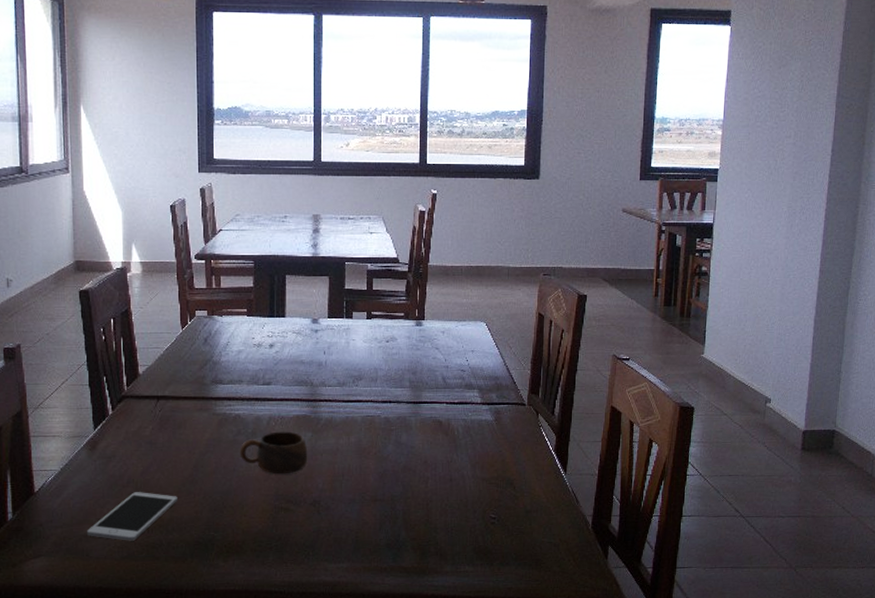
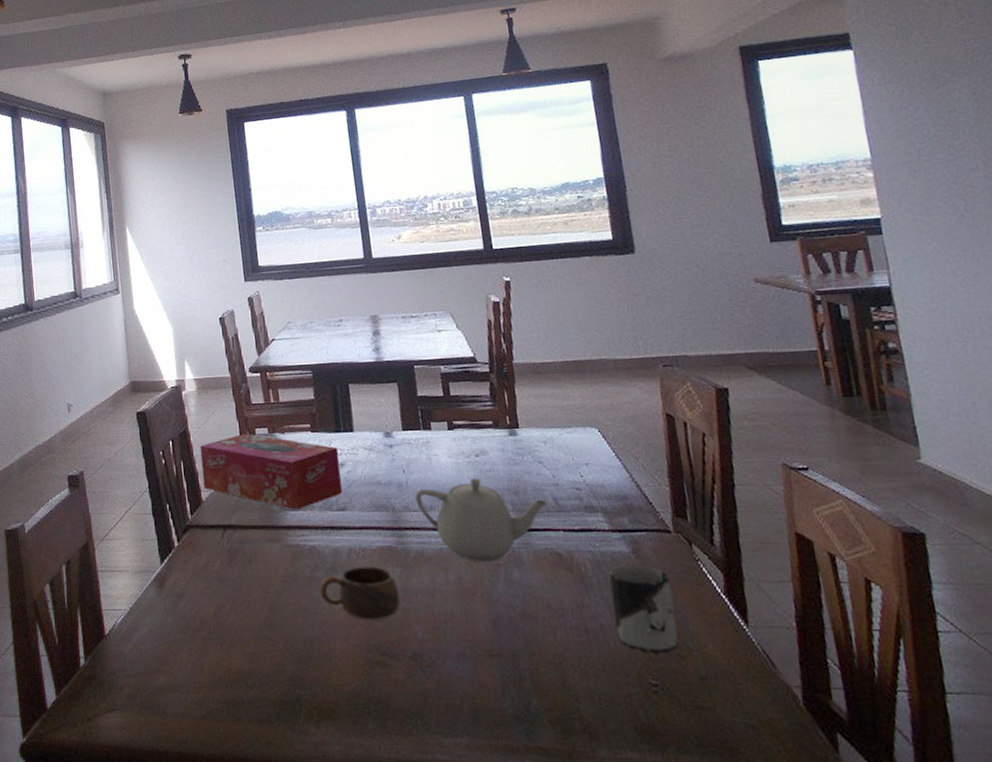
cell phone: present [87,492,178,541] -> none [161,637,256,697]
tissue box: none [140,315,270,384] -> present [199,433,342,510]
teapot: none [331,360,438,428] -> present [415,478,549,563]
cup: none [473,430,518,495] -> present [609,565,678,654]

